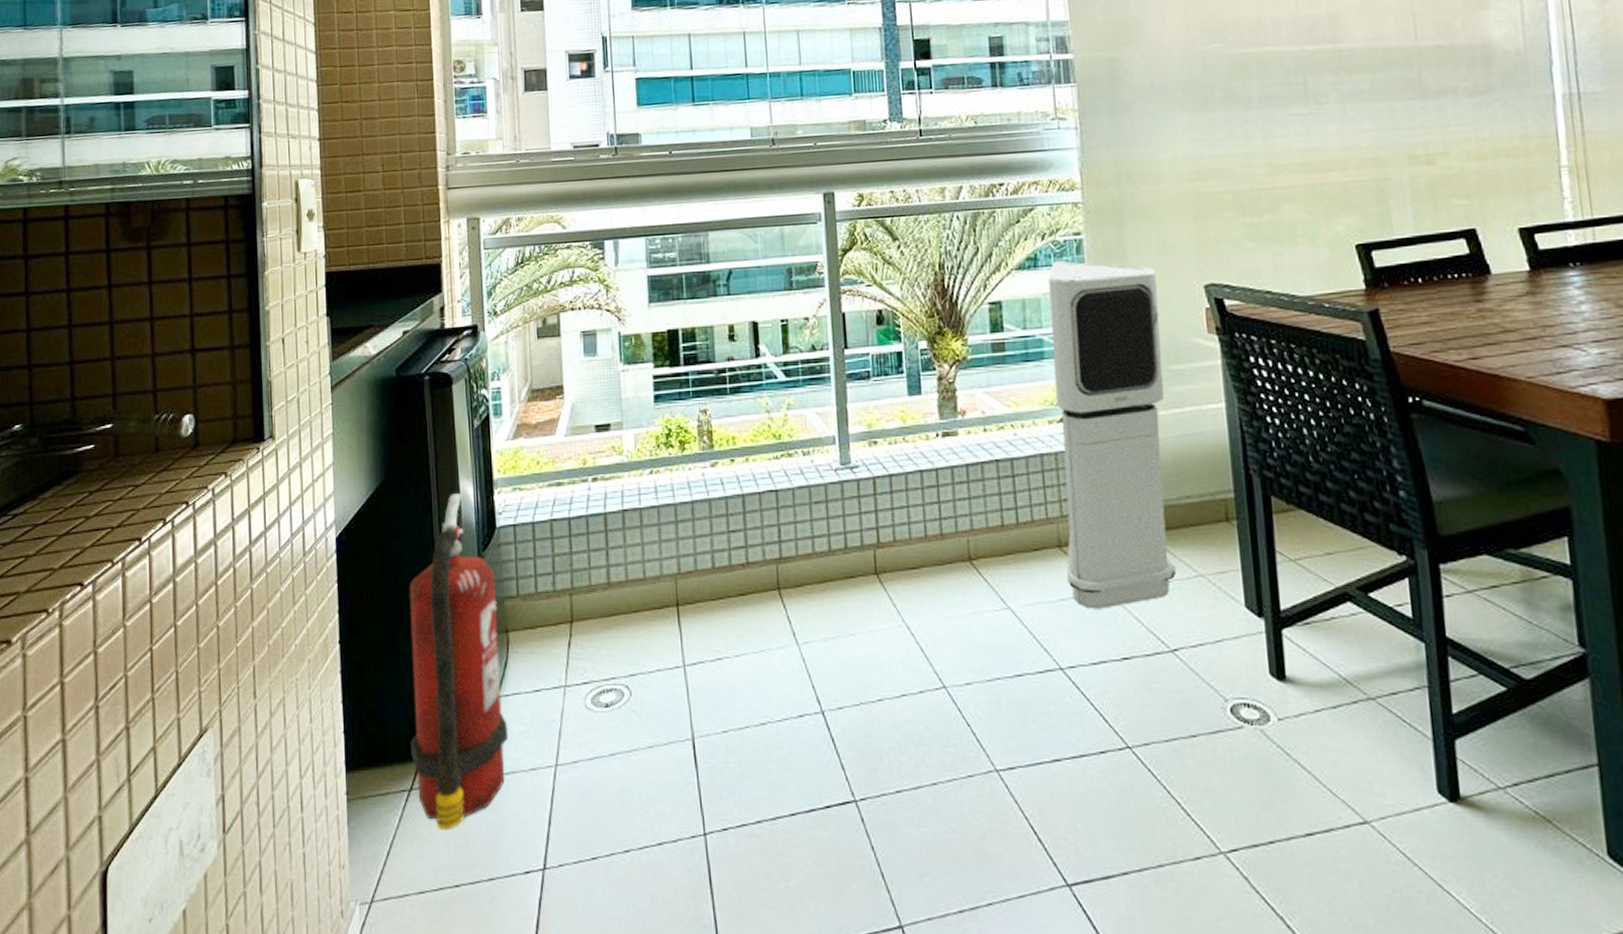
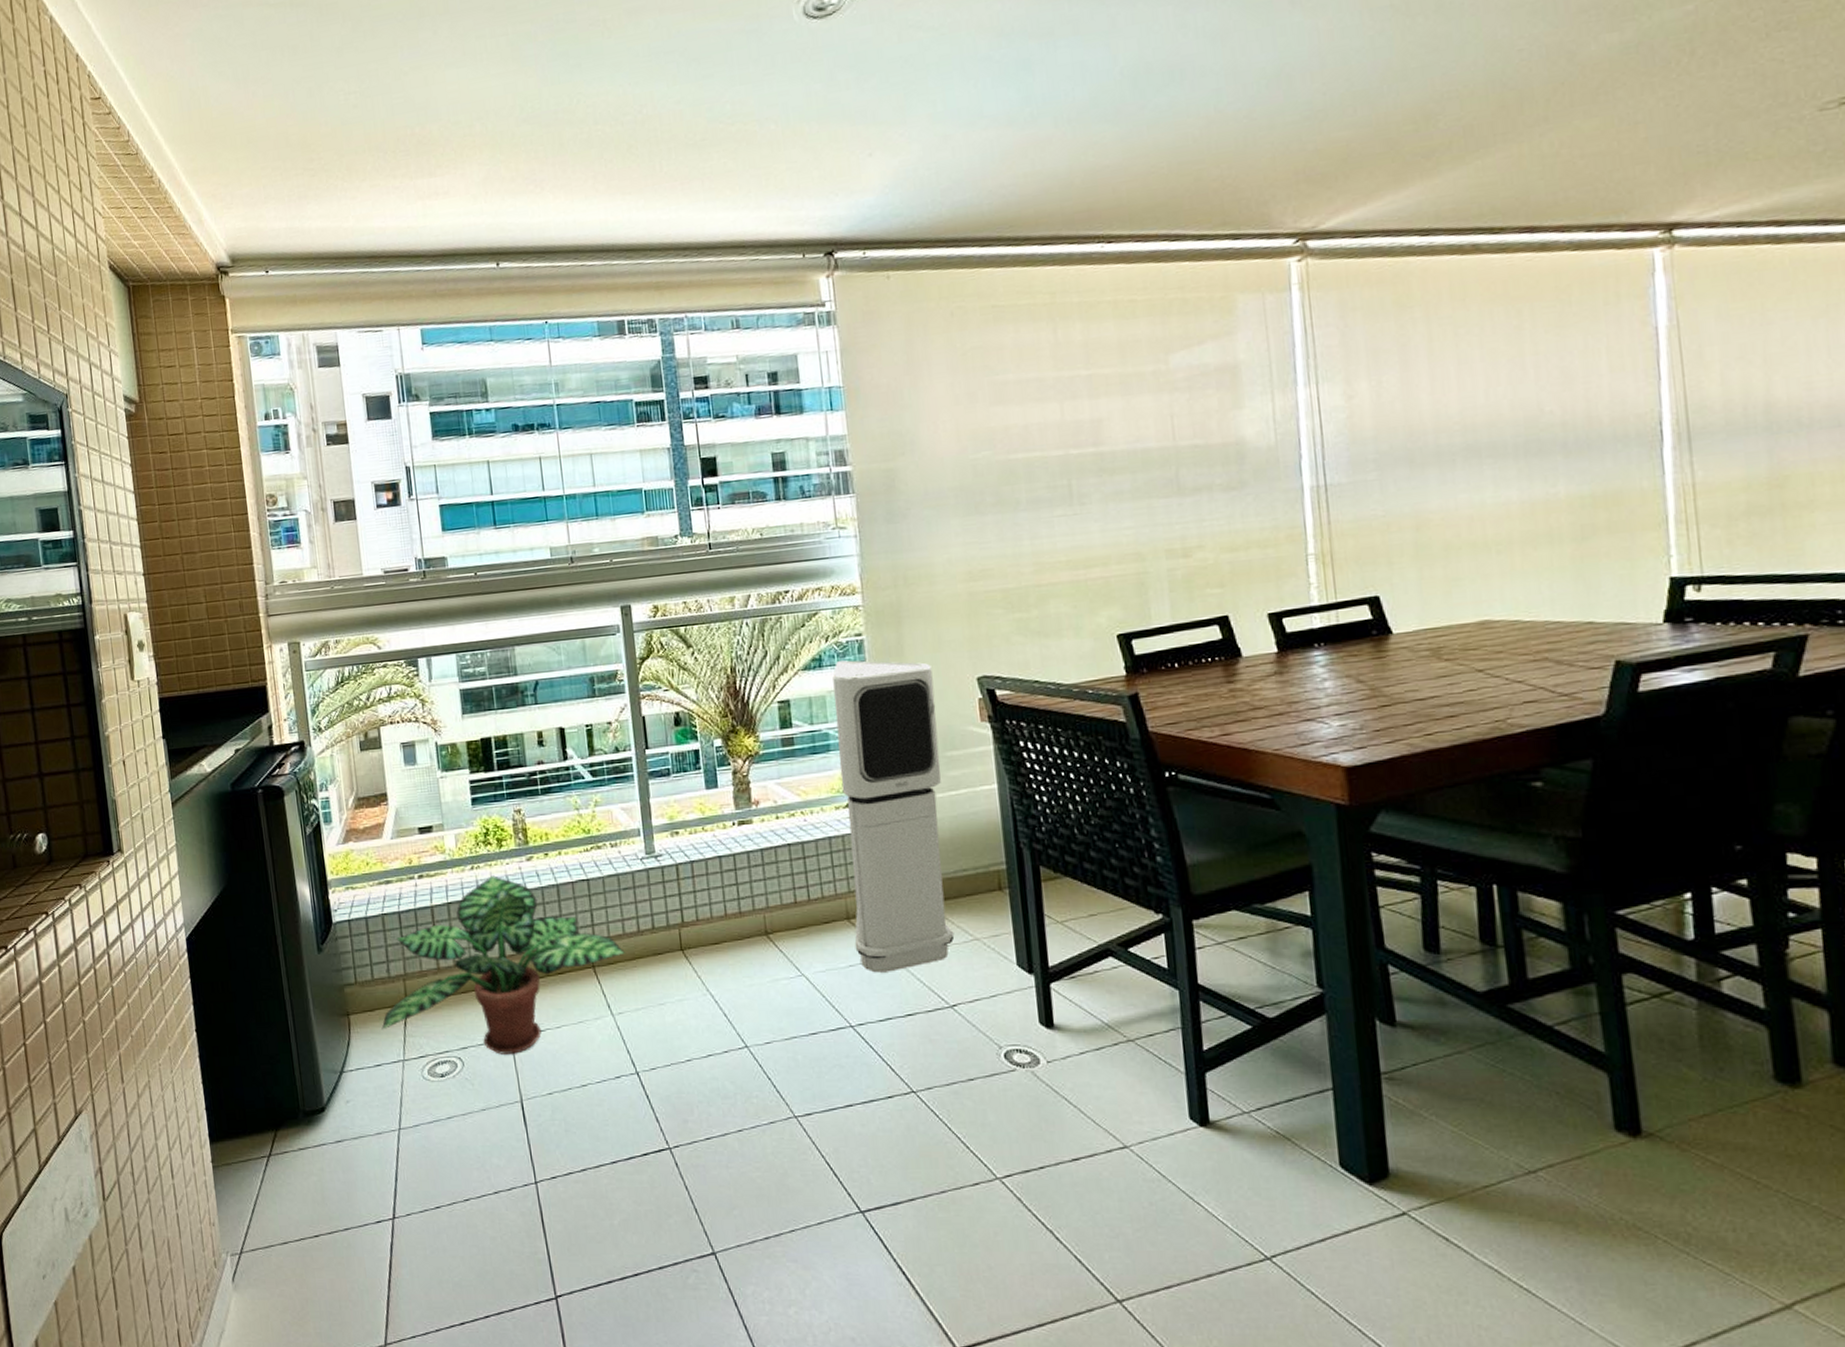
fire extinguisher: present [409,494,509,830] -> none [256,894,355,1189]
potted plant: none [543,482,814,684] -> present [381,875,625,1054]

